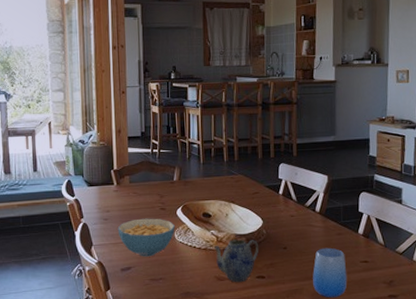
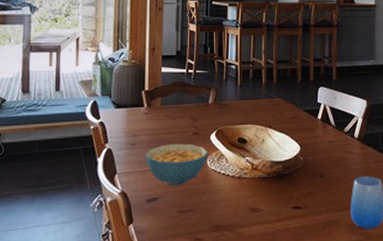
teapot: present [213,238,258,283] -> none [248,165,295,214]

